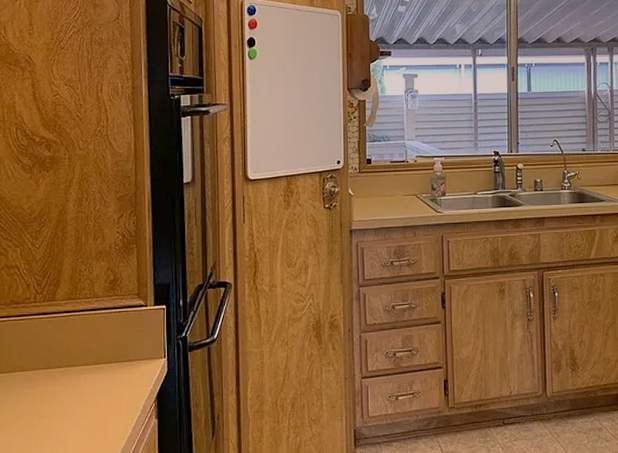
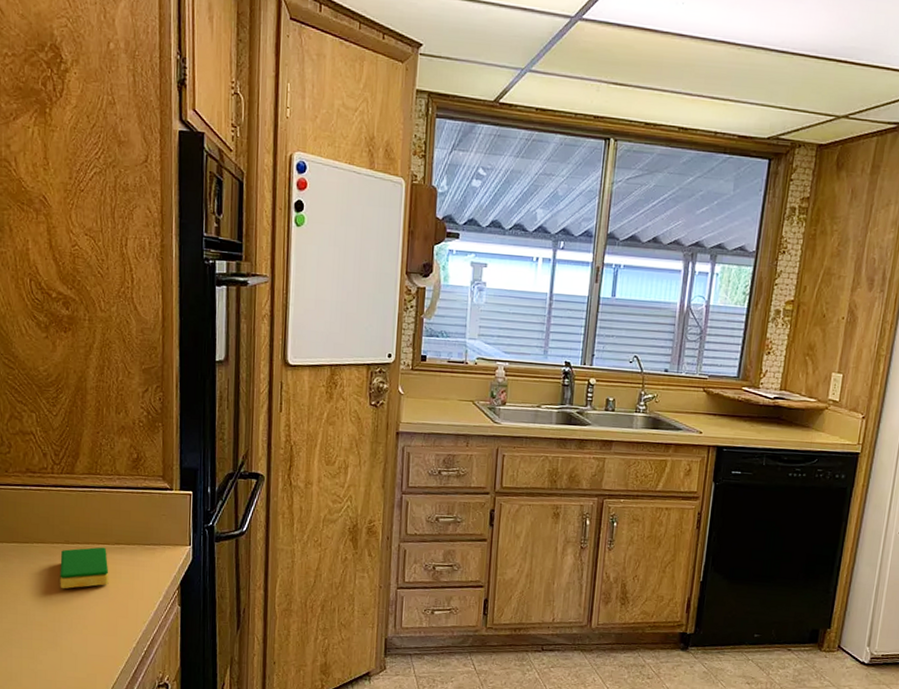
dish sponge: none [41,368,89,415] -> present [60,547,109,589]

